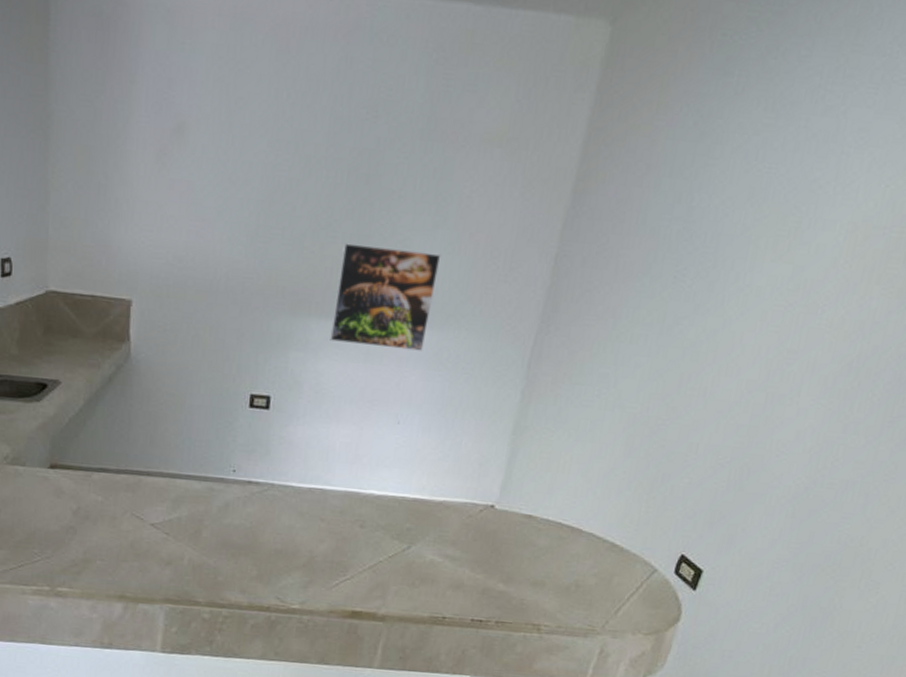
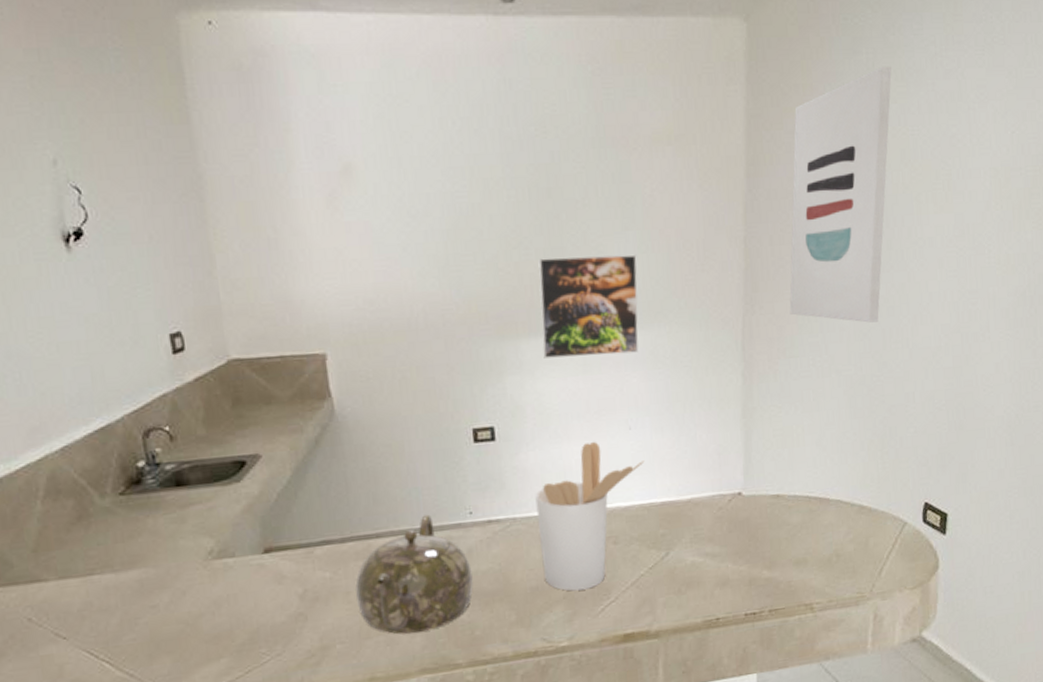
teapot: none [121,464,226,567] -> present [355,514,473,634]
utensil holder: none [289,428,406,563] -> present [535,441,645,591]
wall art: none [585,92,764,365] -> present [789,66,892,323]

